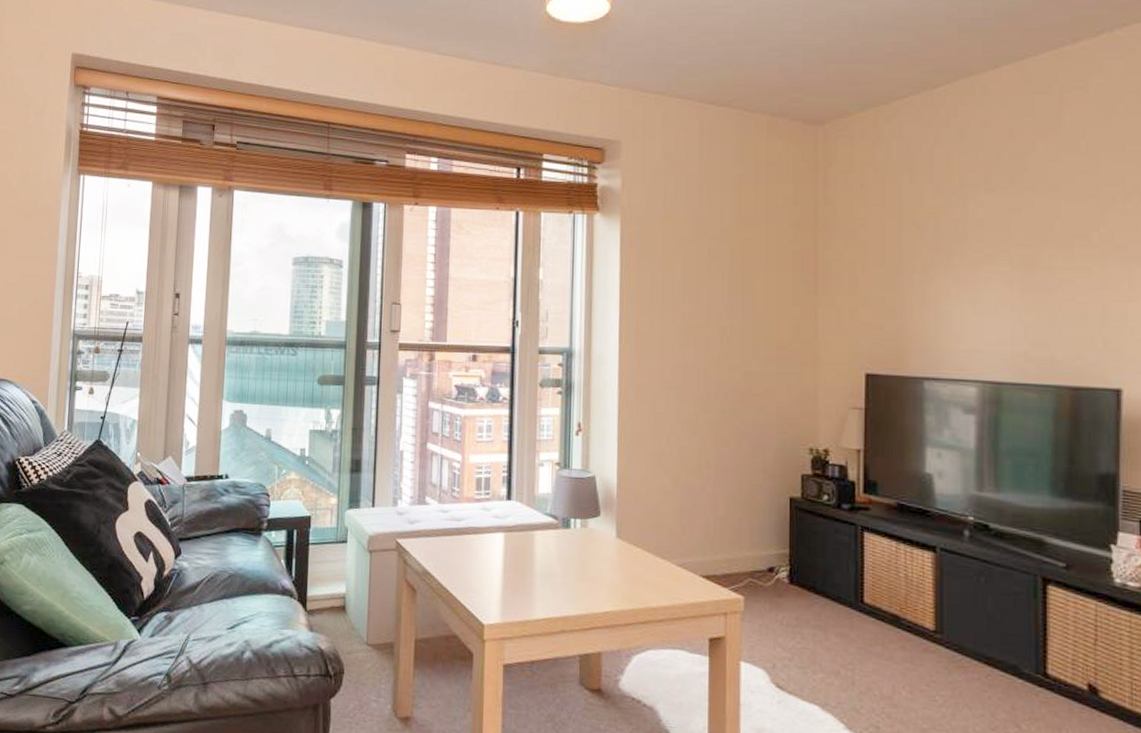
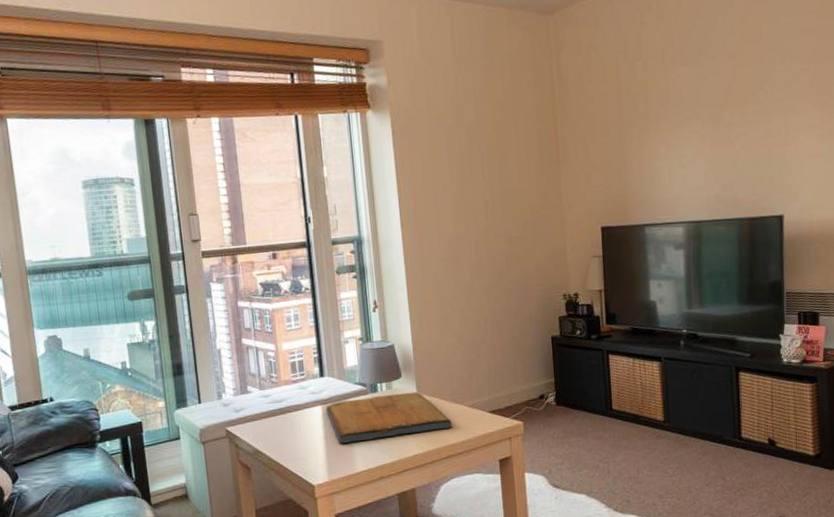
religious icon: none [508,532,656,588] -> present [326,392,453,444]

